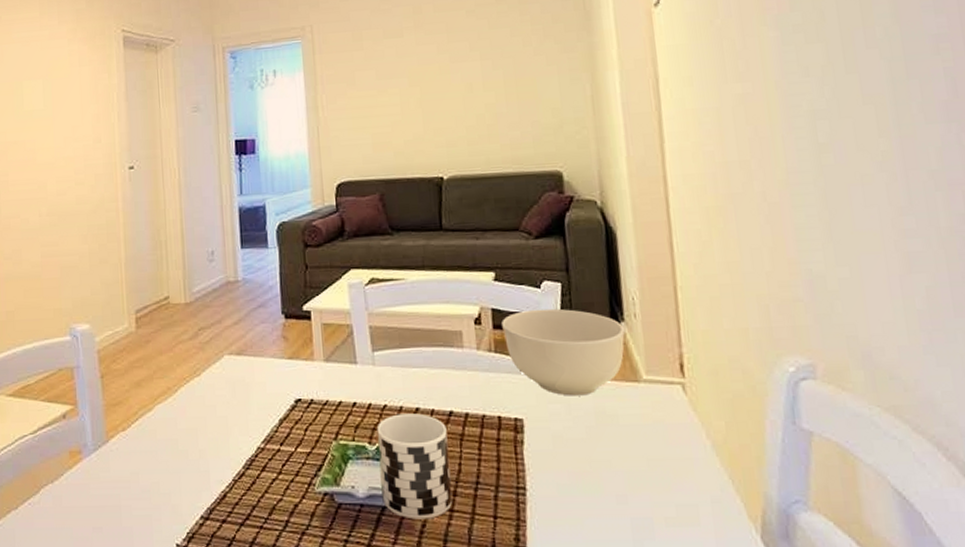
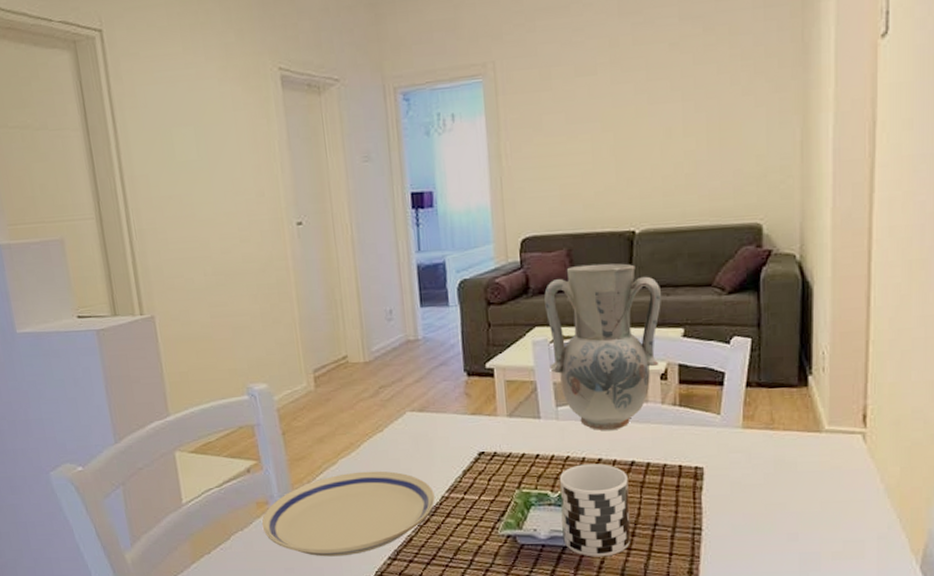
plate: none [73,418,251,515] -> present [261,471,435,557]
vase: none [359,207,471,378] -> present [544,263,661,431]
bowl: present [502,308,625,396] -> none [688,363,811,446]

